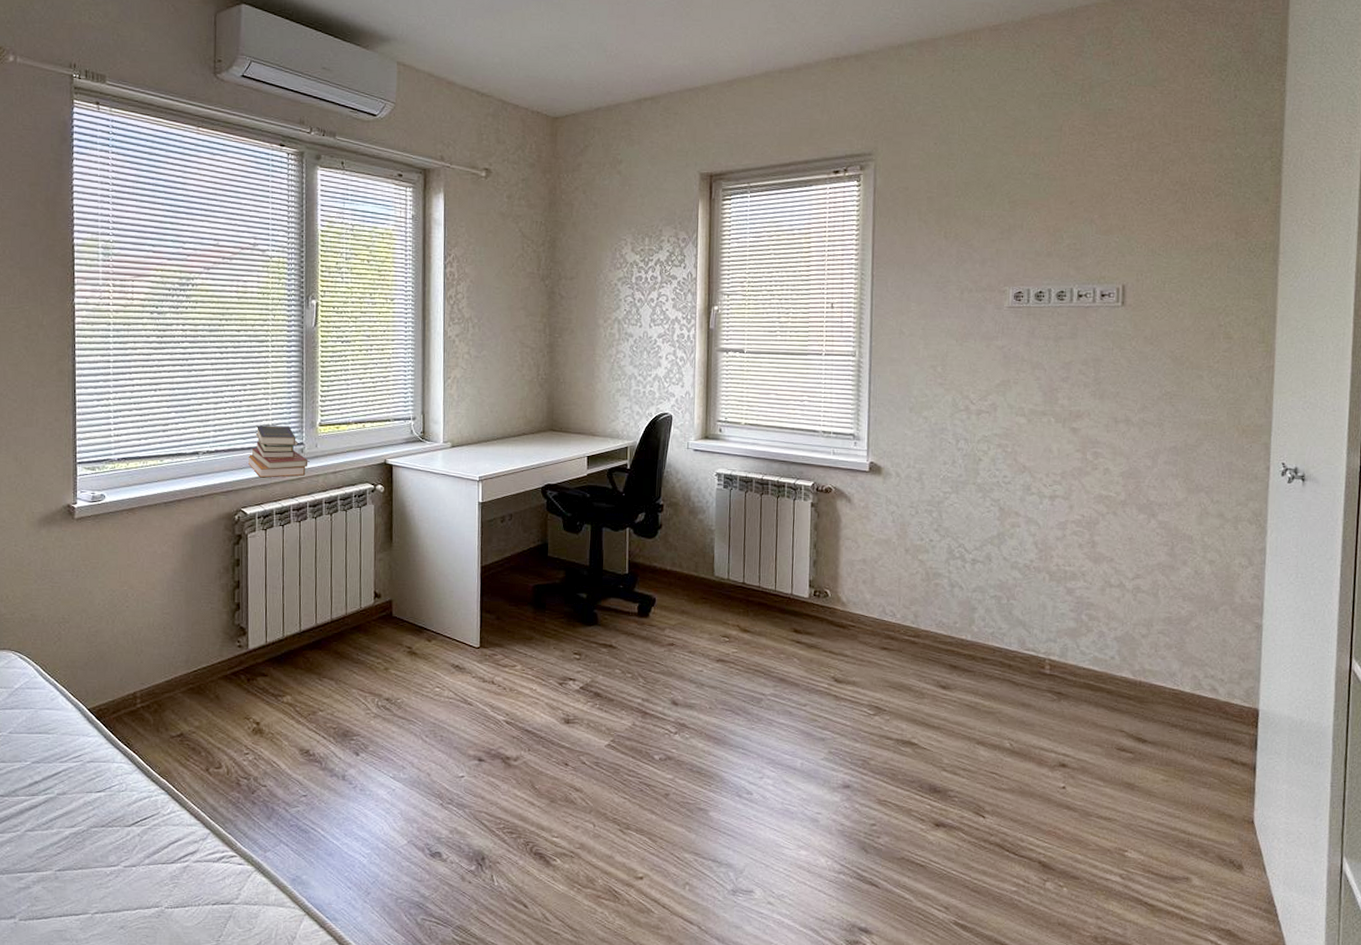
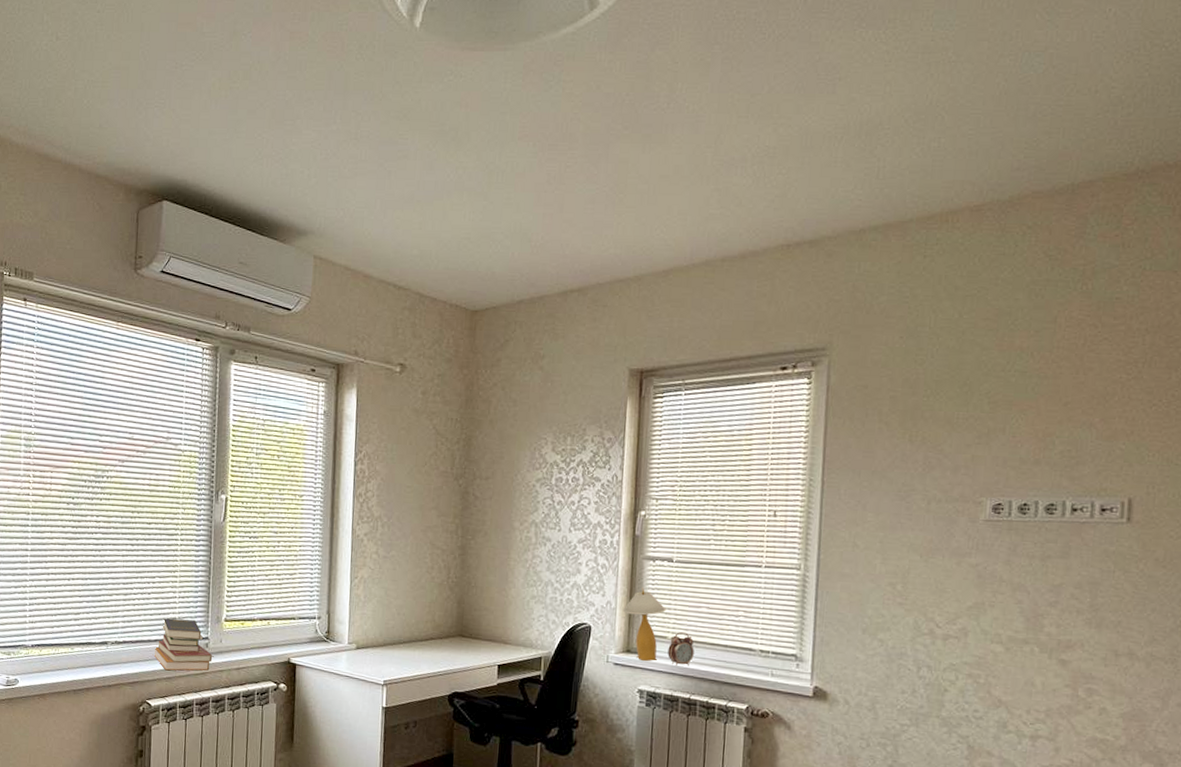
table lamp: none [700,377,739,447] -> present [622,587,666,662]
alarm clock: none [742,418,765,449] -> present [668,632,694,667]

